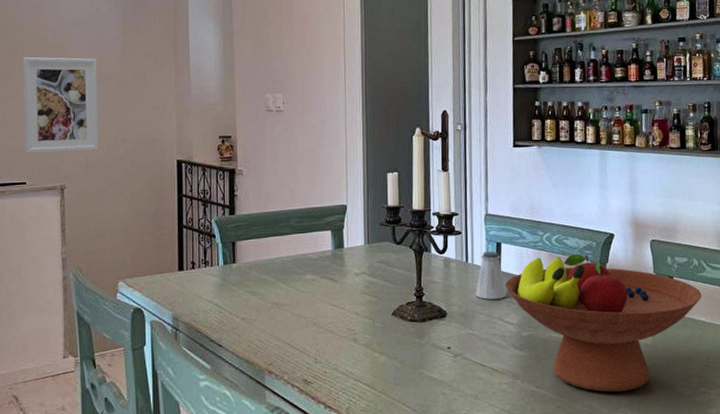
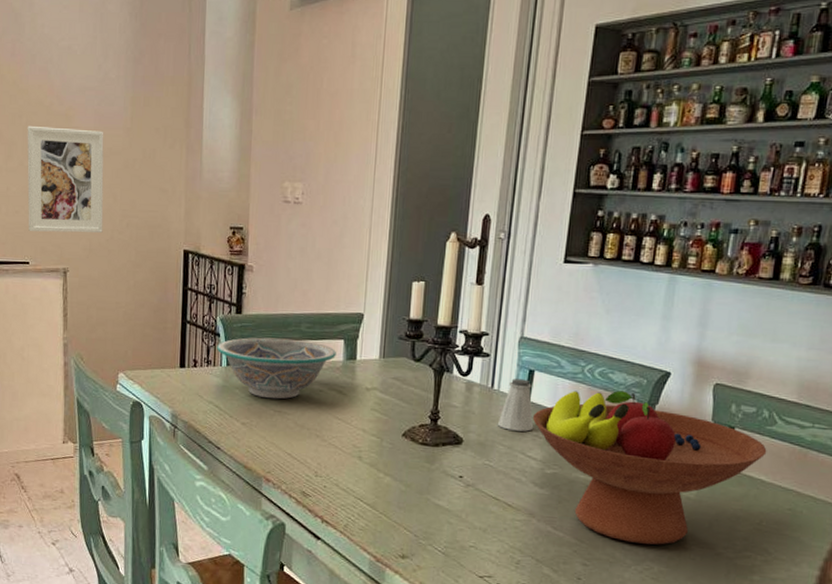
bowl: none [213,234,325,293] -> present [217,337,336,400]

